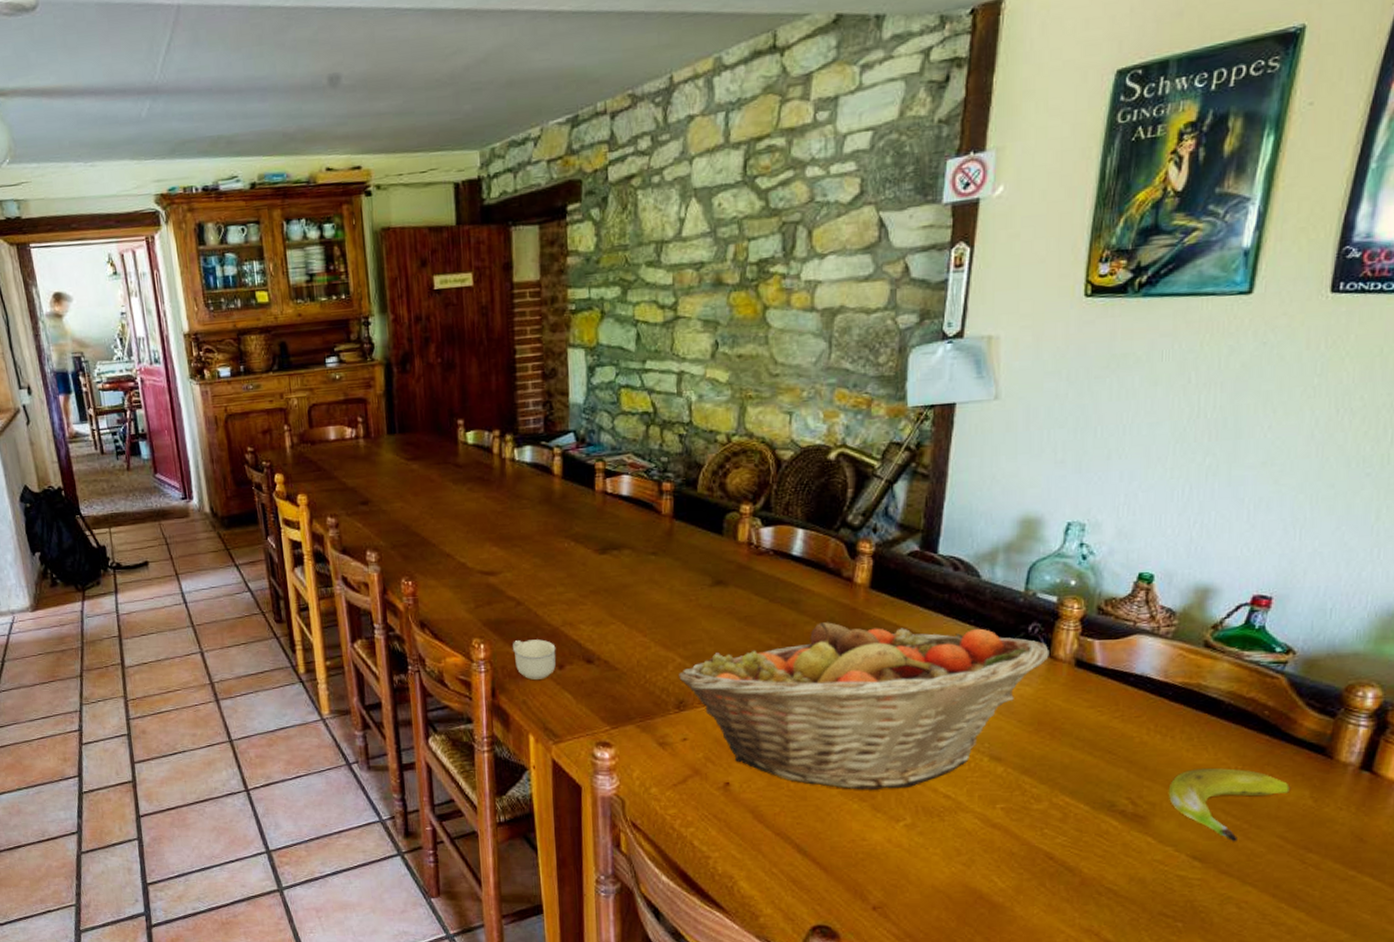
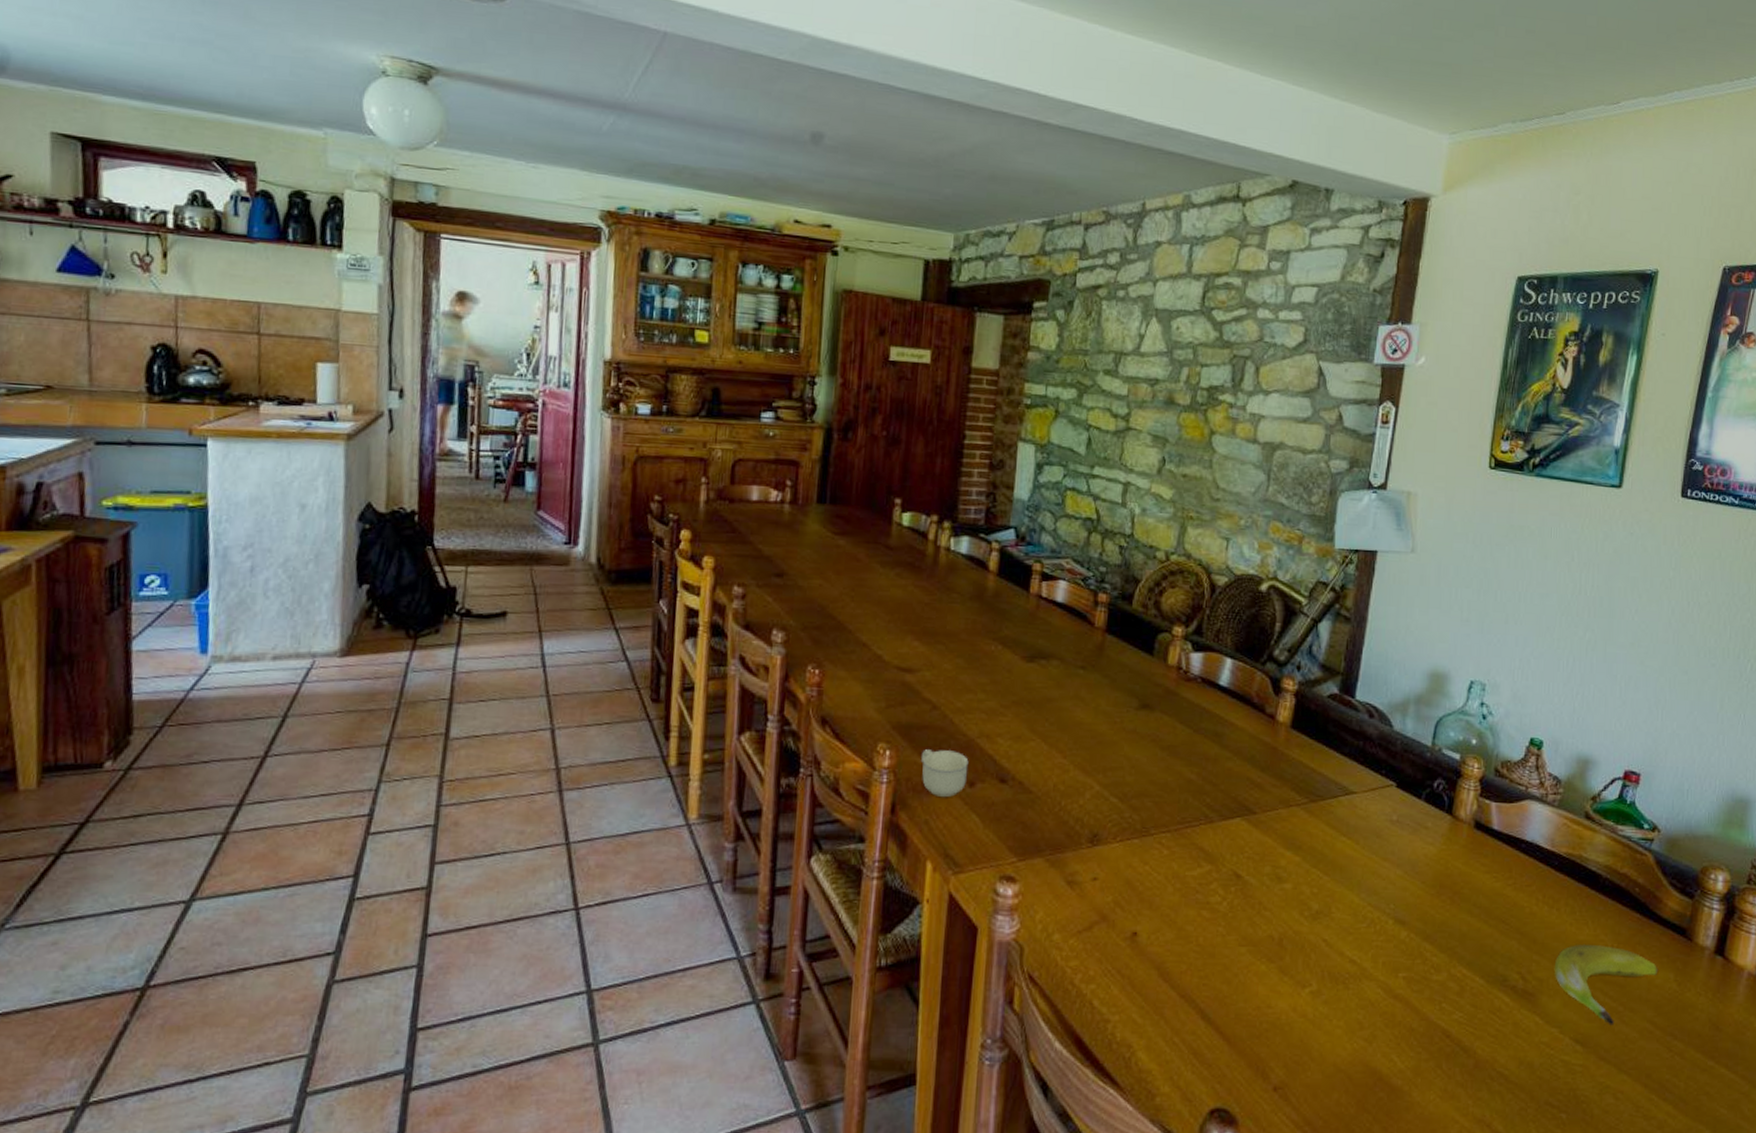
fruit basket: present [679,622,1049,791] -> none [1095,759,1452,951]

